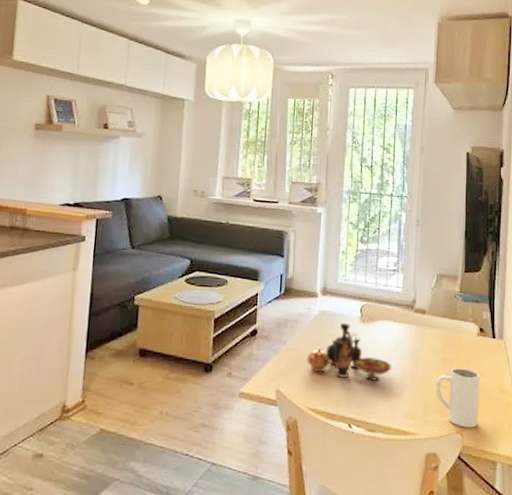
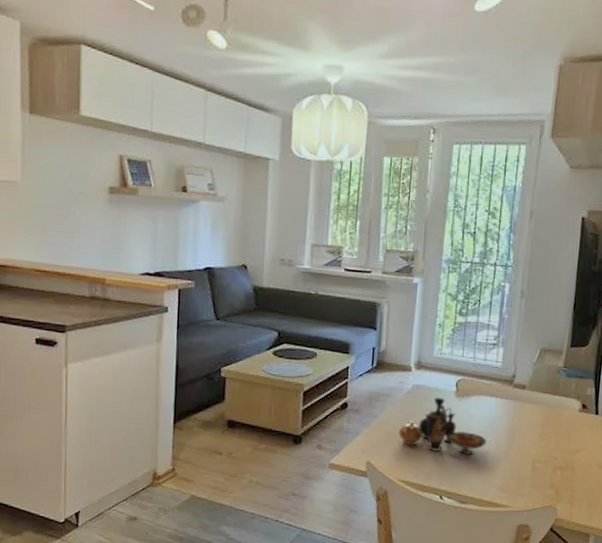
mug: present [436,368,480,428] -> none [531,443,579,502]

